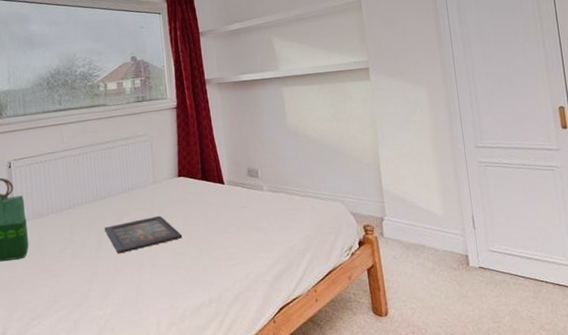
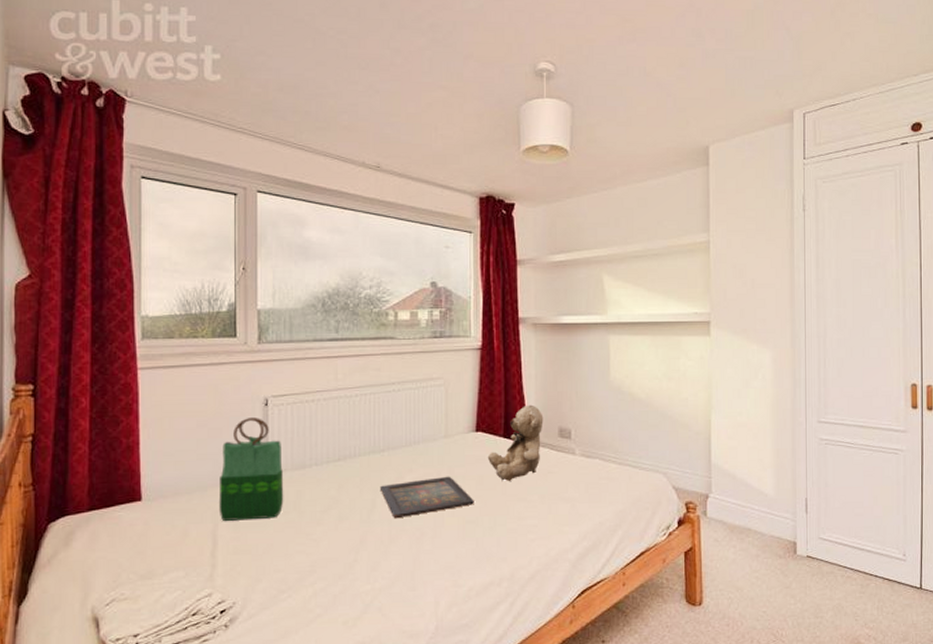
teddy bear: none [189,151,234,217] -> present [487,404,544,481]

